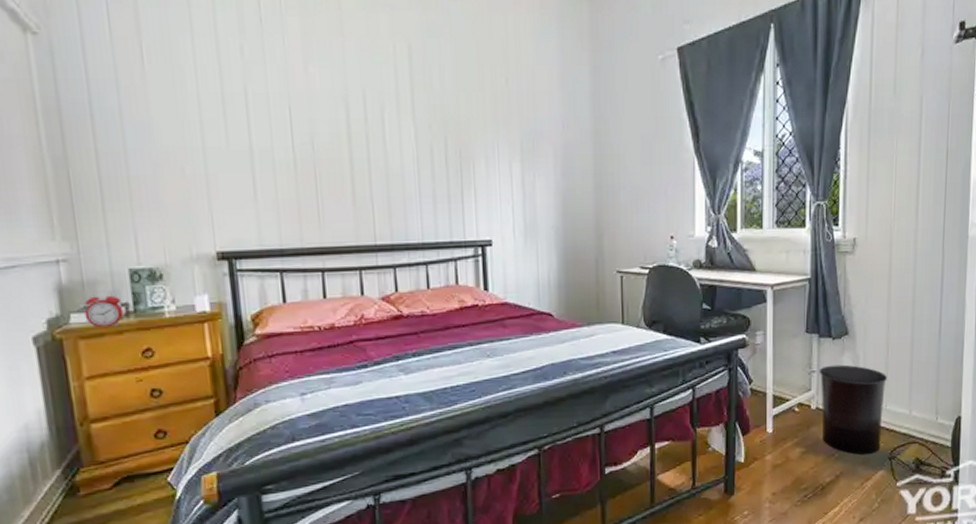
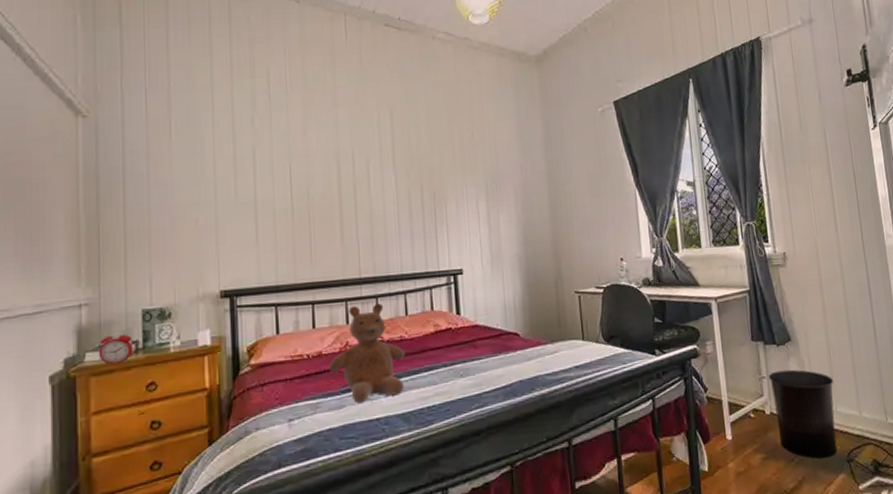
teddy bear: none [343,274,427,380] -> present [329,303,405,404]

